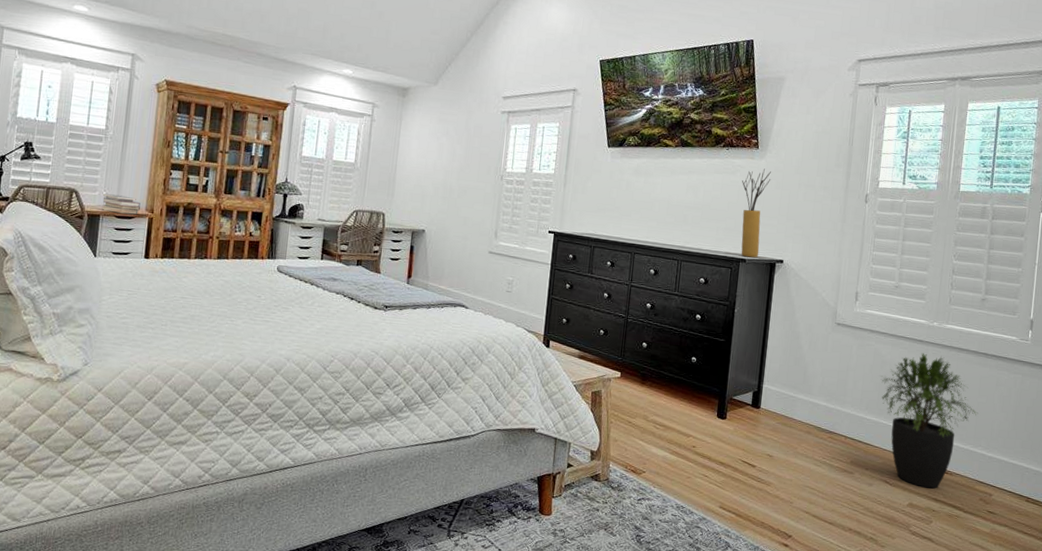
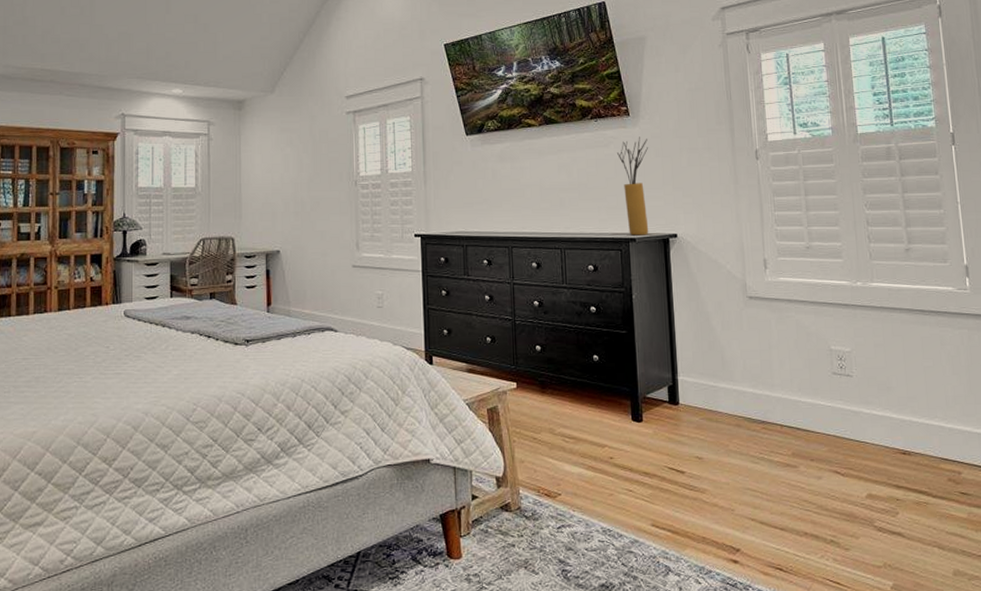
potted plant: present [880,353,978,489] -> none [808,318,927,474]

